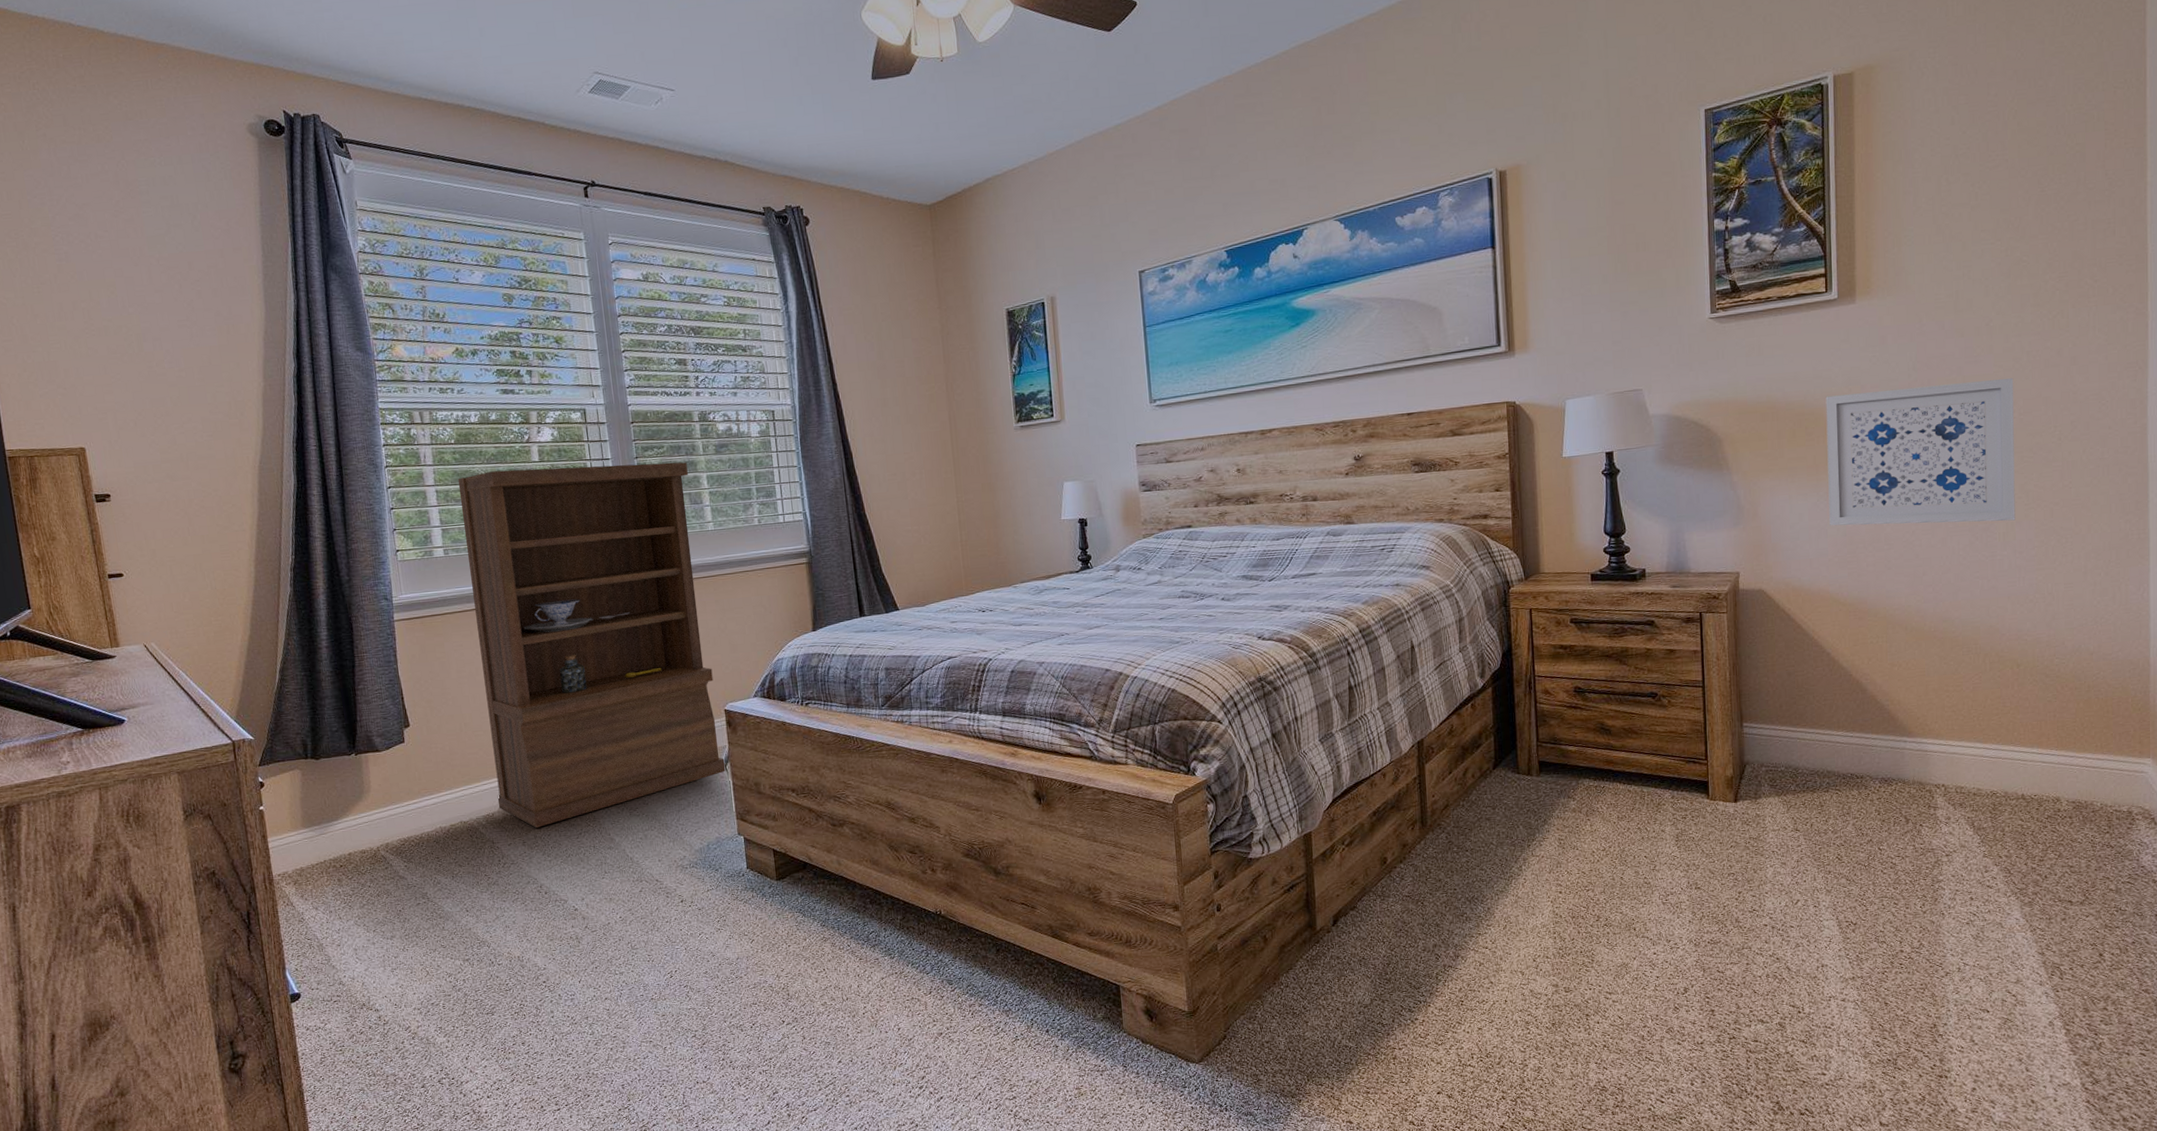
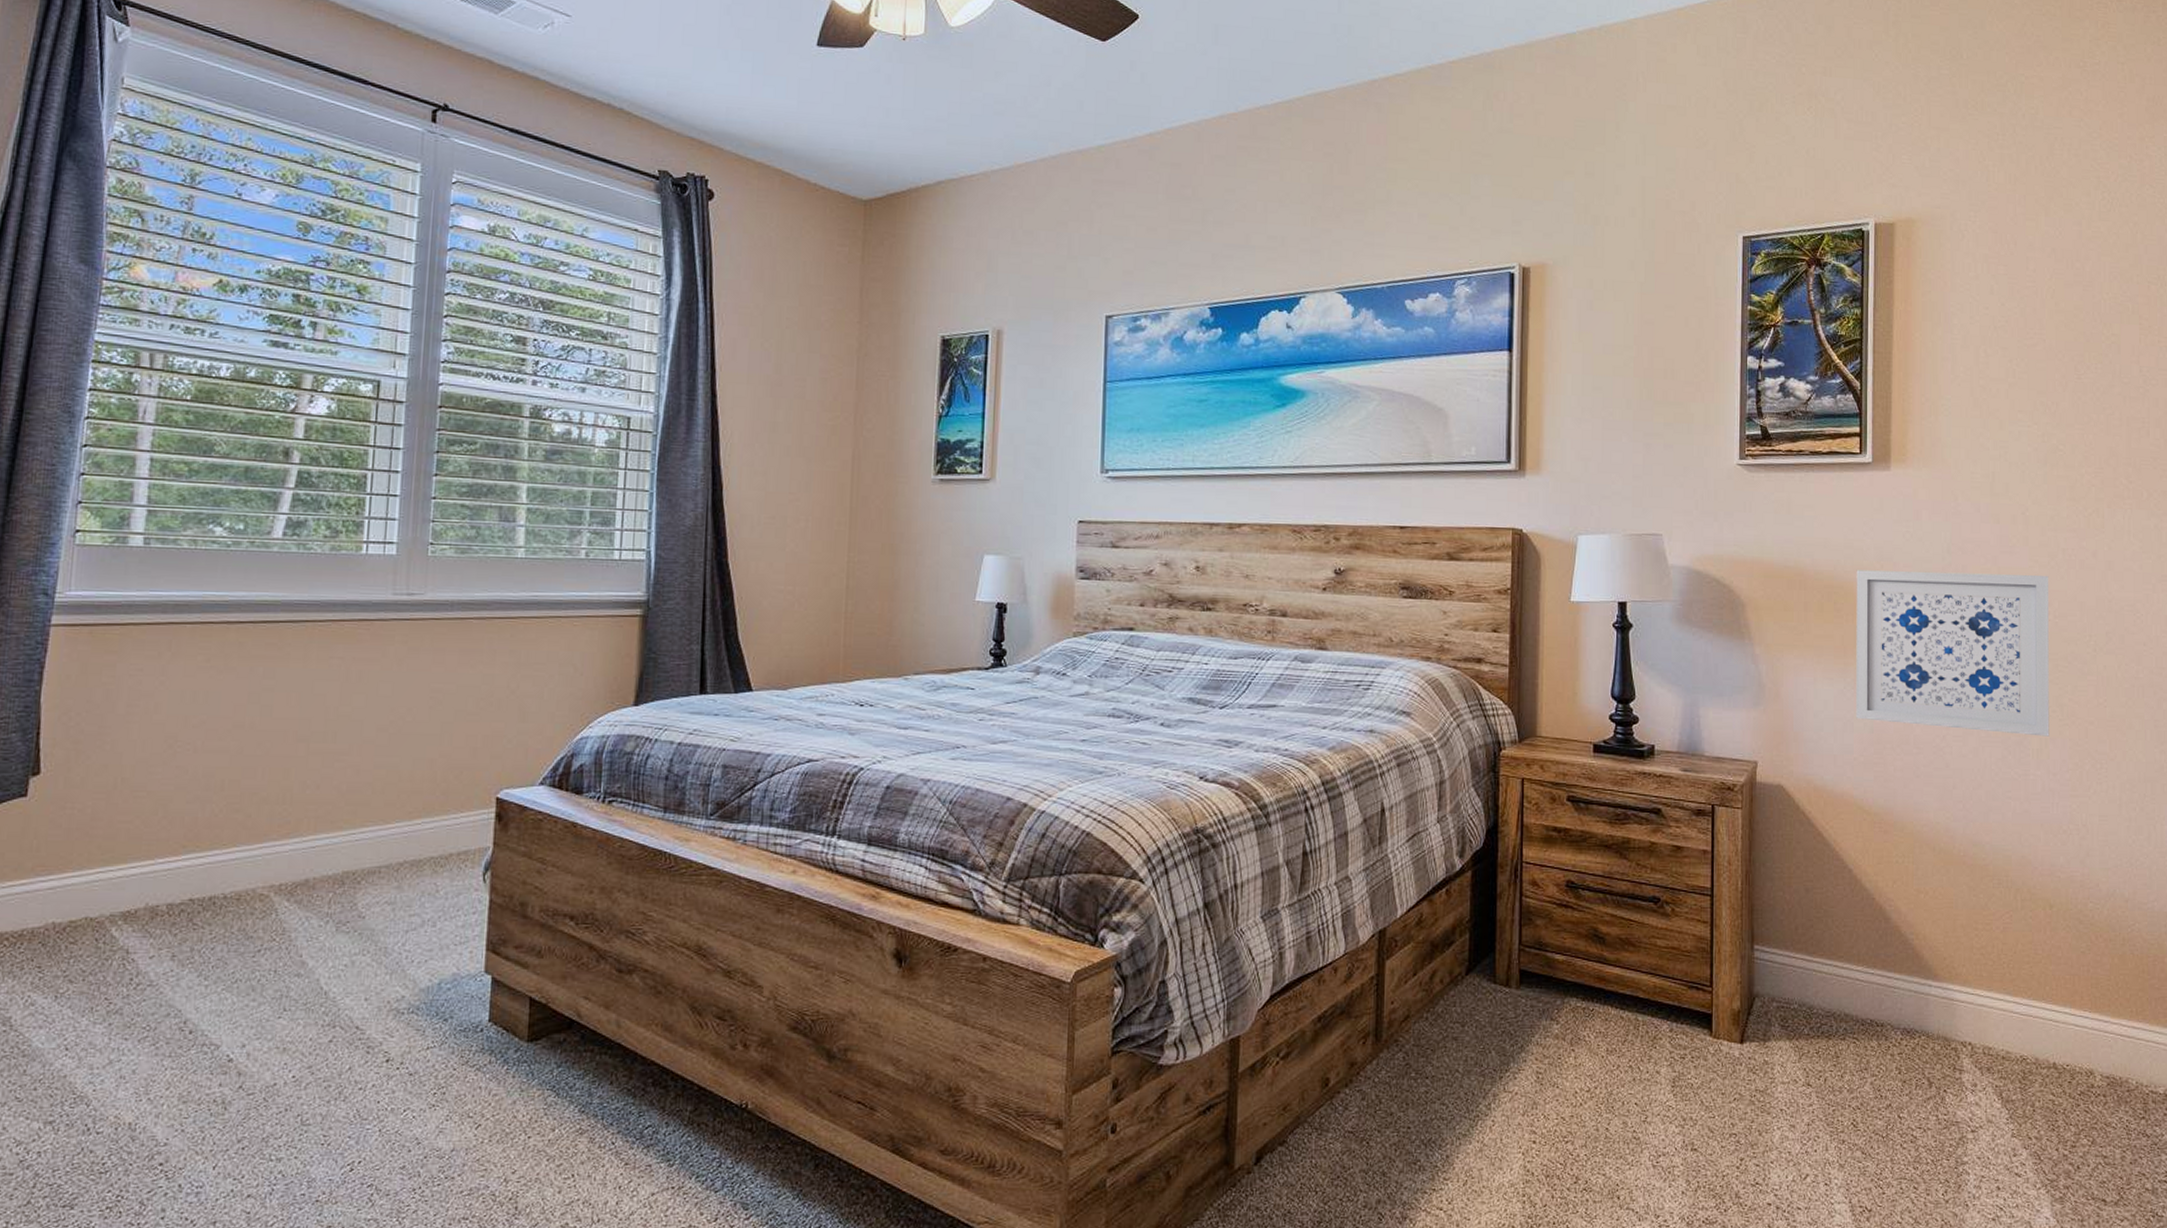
bookshelf: present [457,462,726,828] -> none [146,443,504,936]

